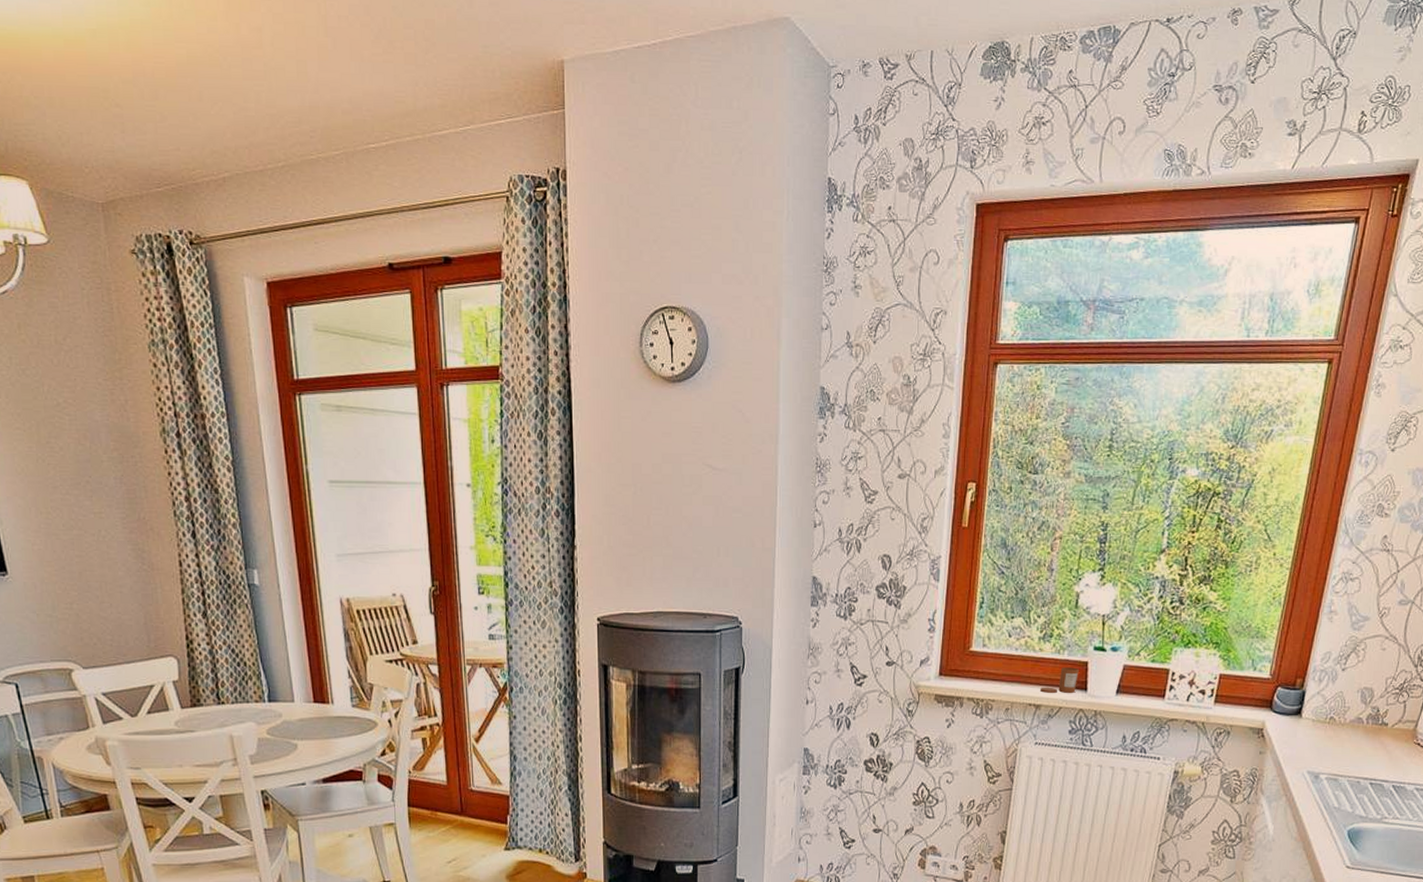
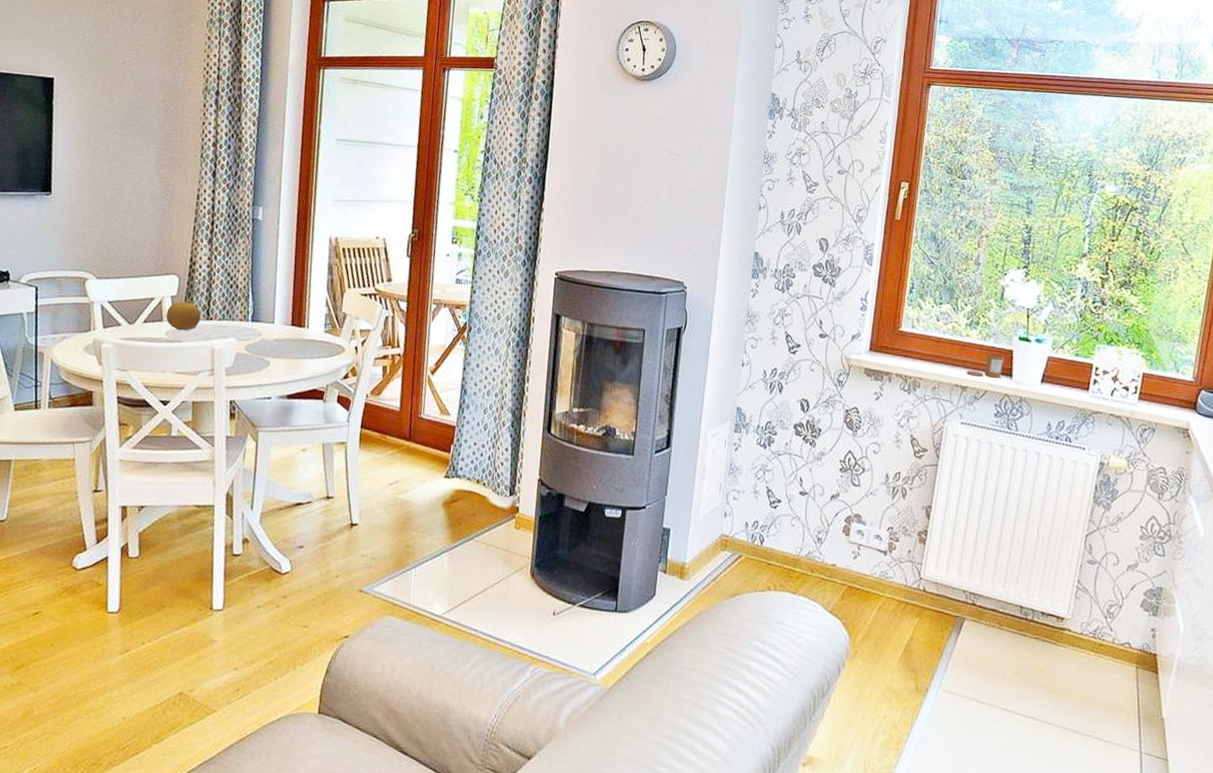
fruit: none [171,687,211,719] -> present [165,302,201,331]

